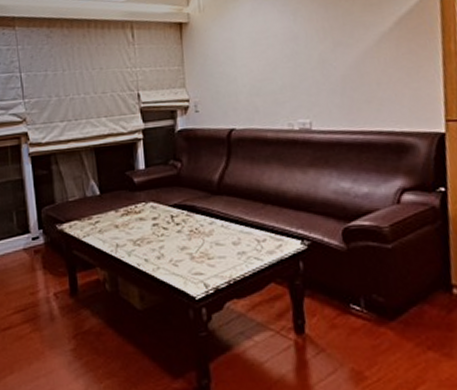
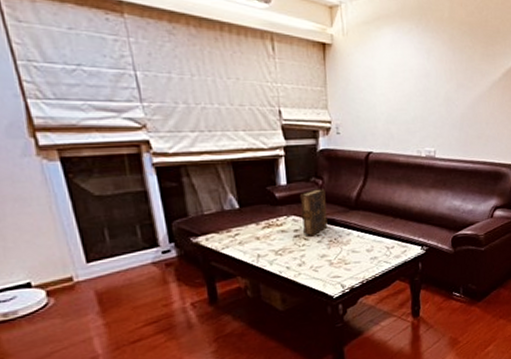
book: none [159,172,188,225] -> present [301,189,328,236]

